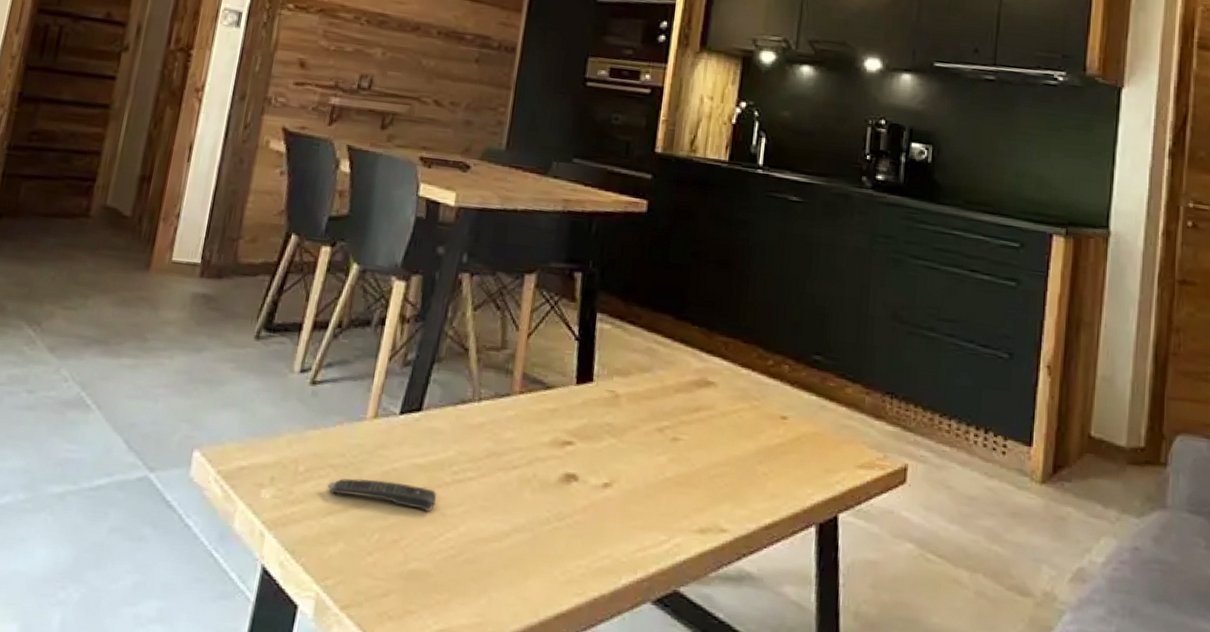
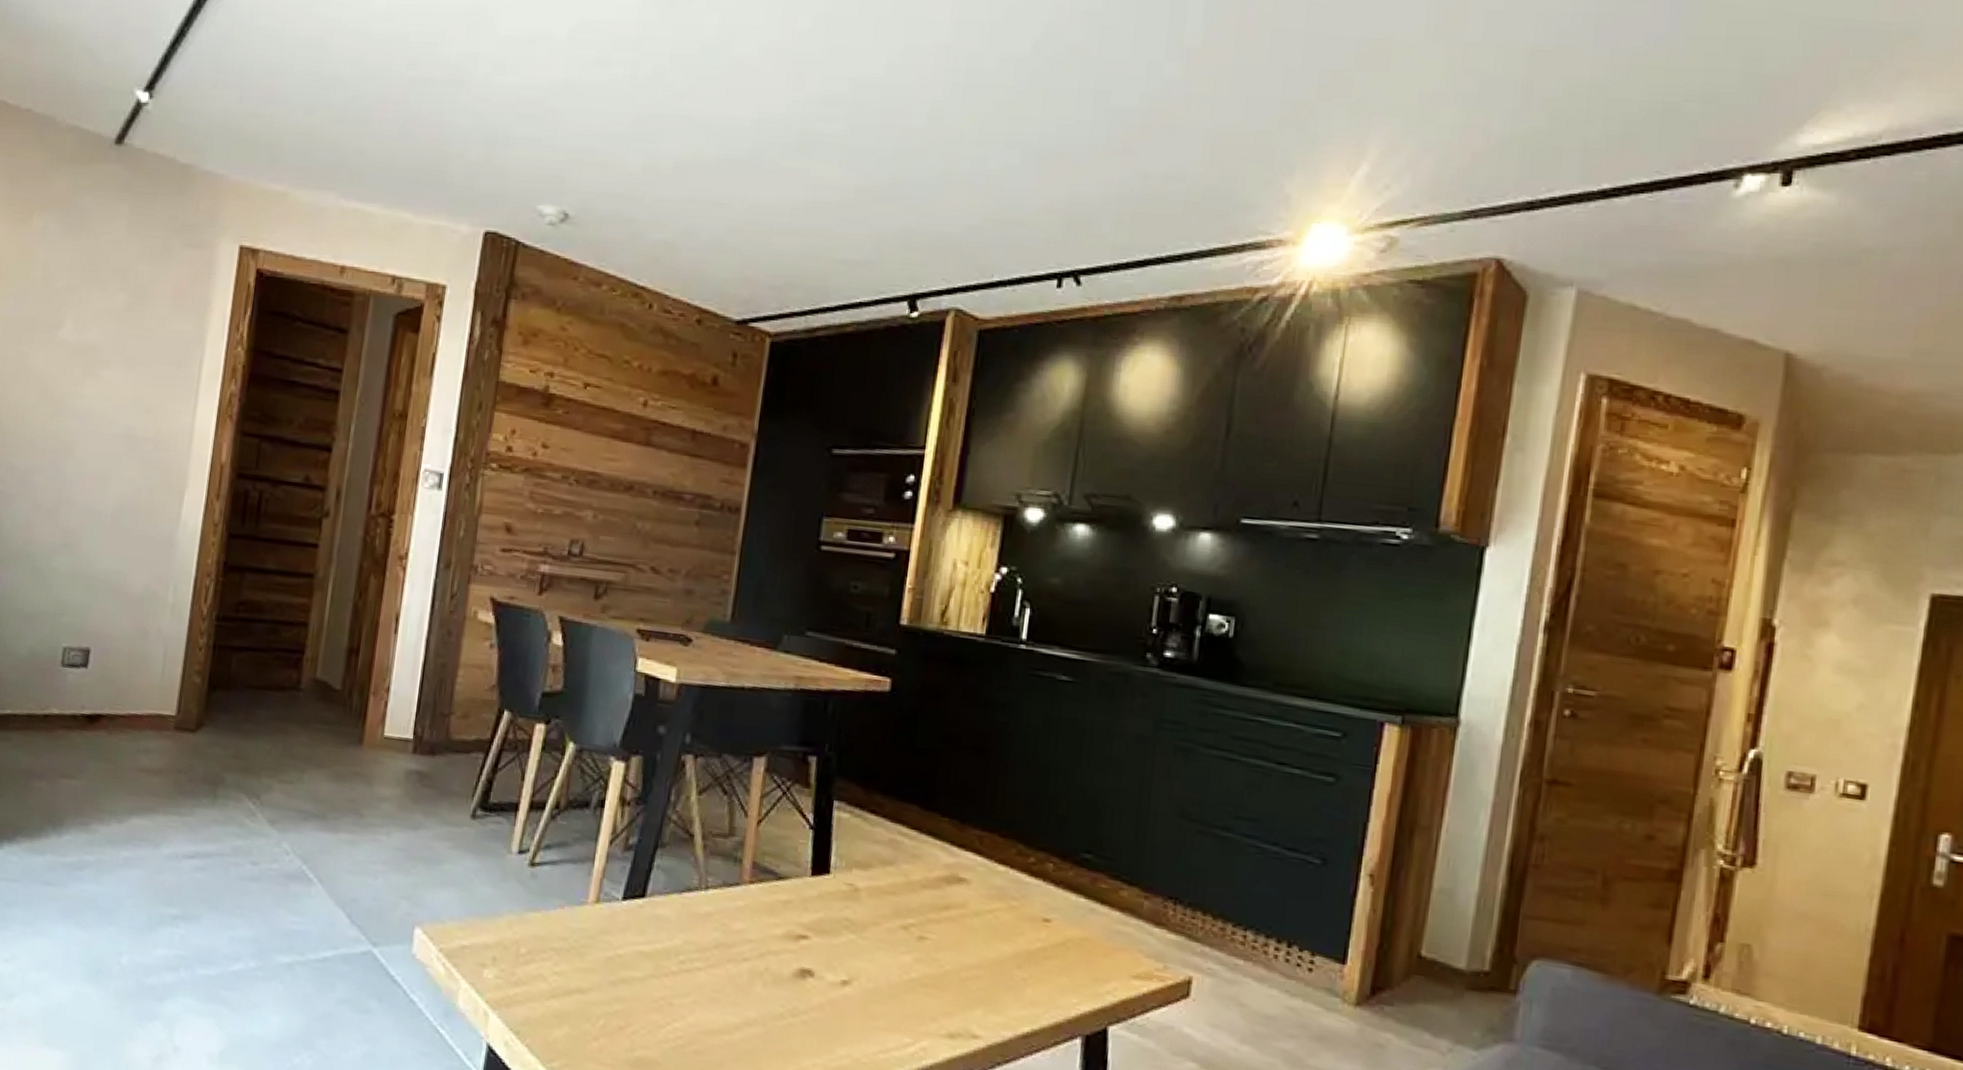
remote control: present [327,478,436,512] -> none [550,962,663,1000]

